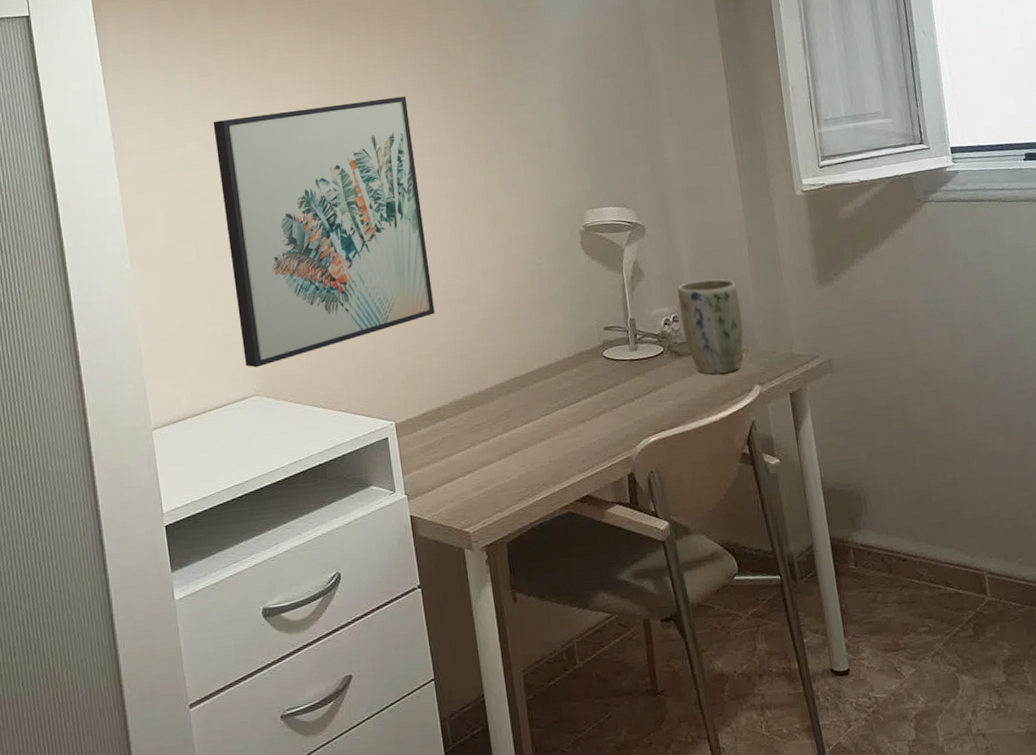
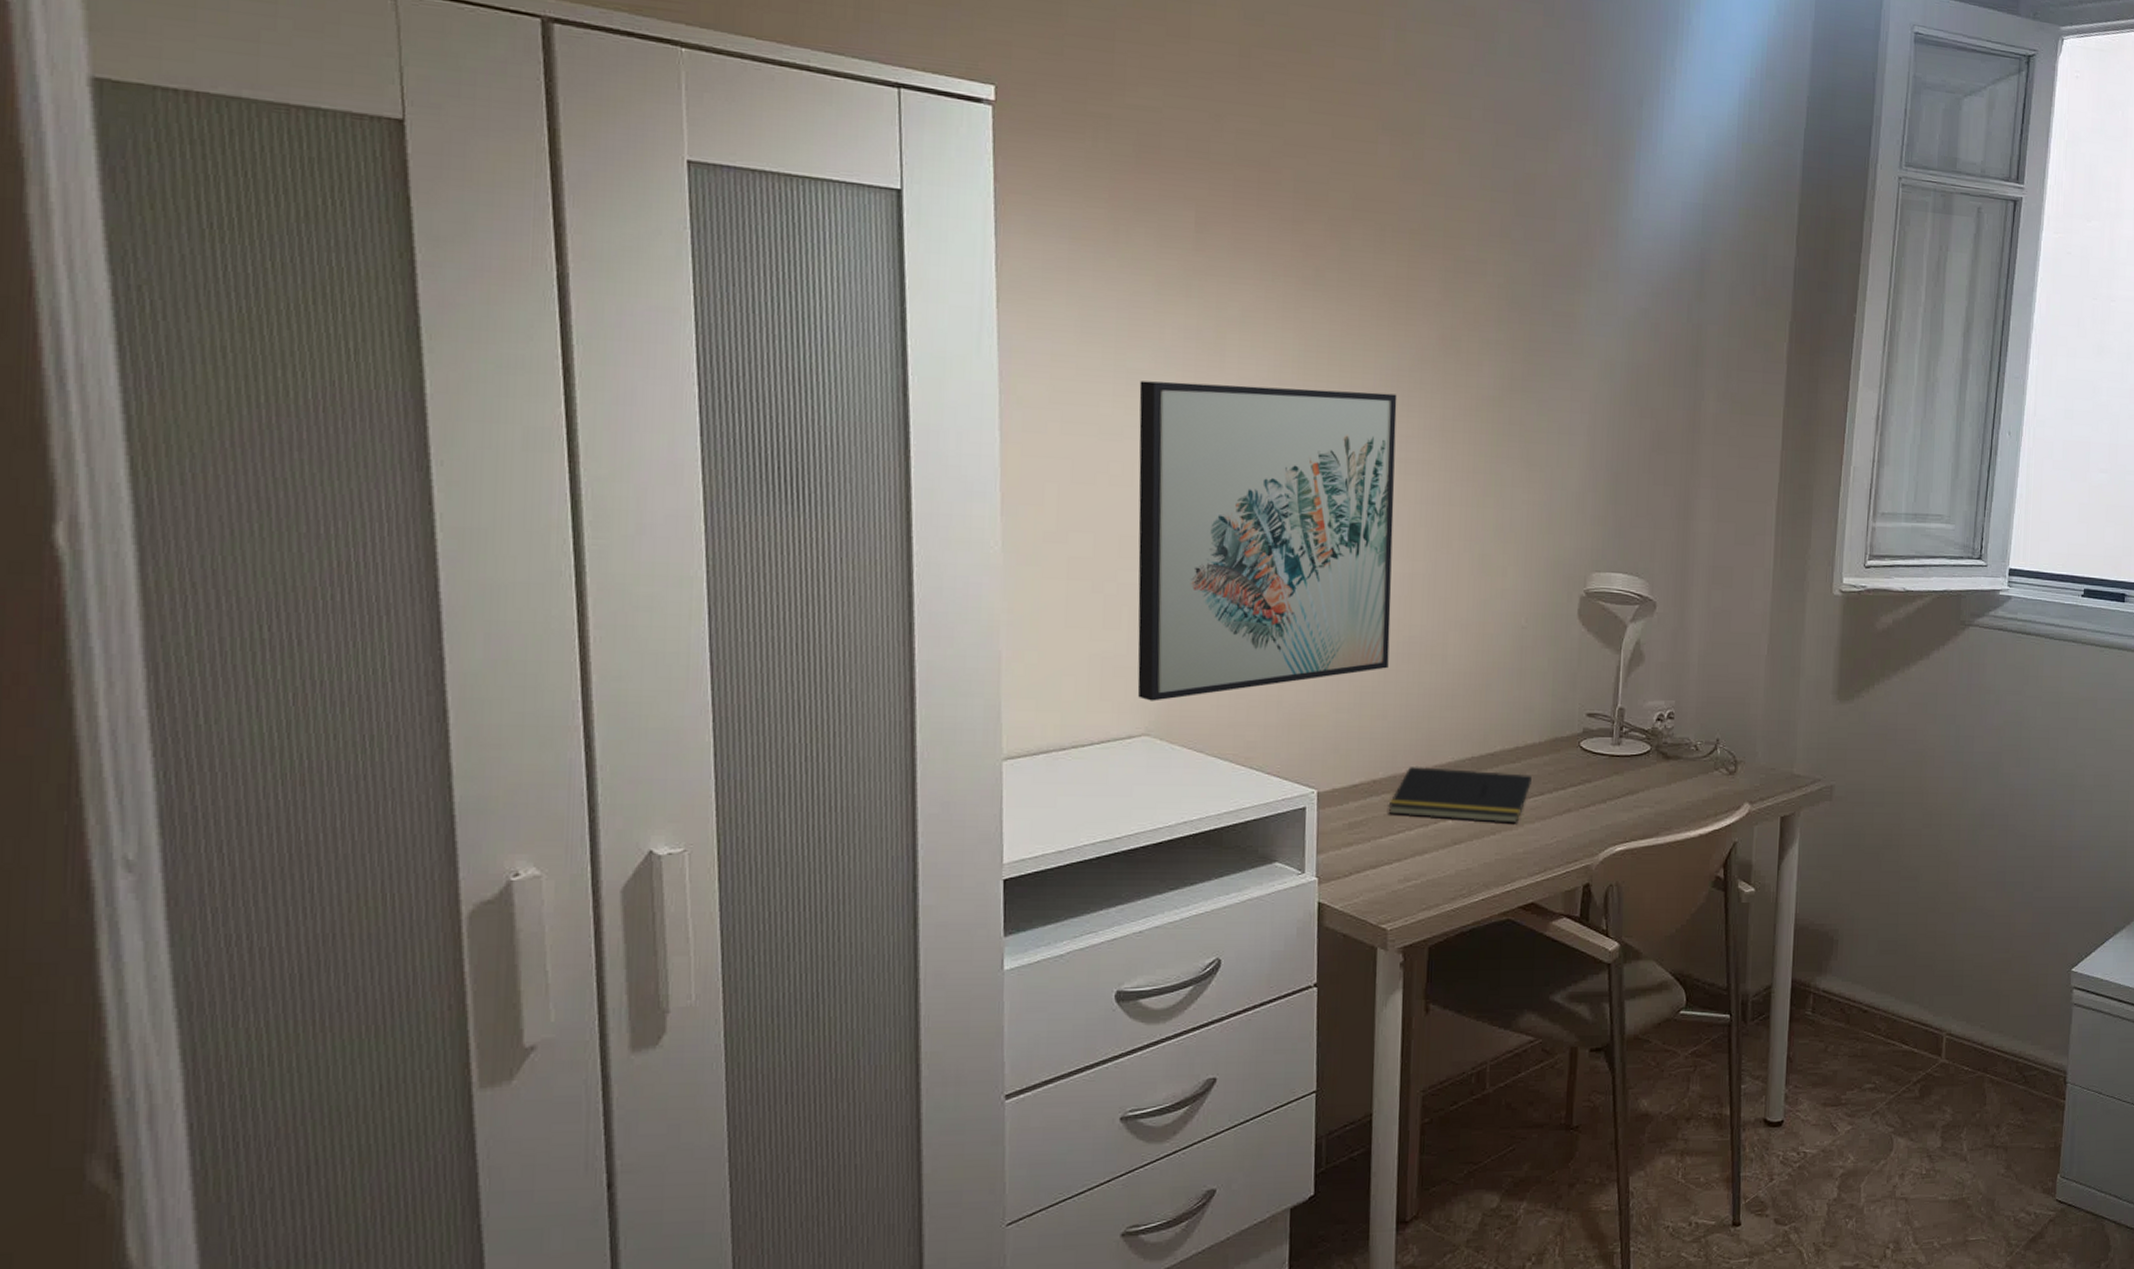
notepad: none [453,385,568,434] -> present [1388,766,1532,823]
plant pot: present [677,279,743,374] -> none [1676,675,1747,785]

